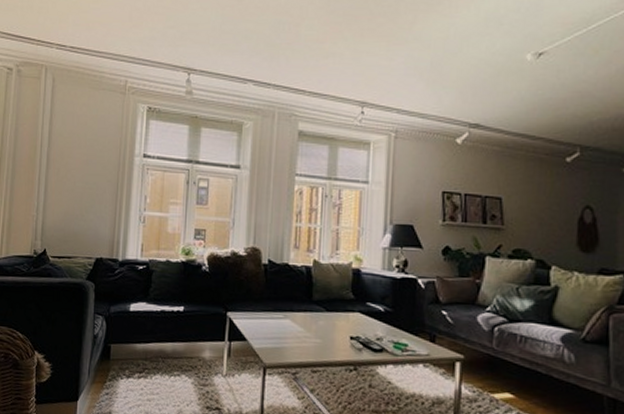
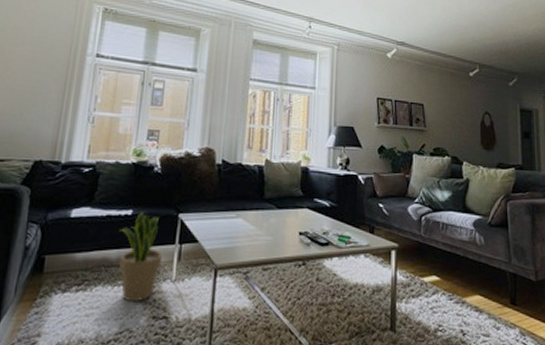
potted plant: none [173,309,213,392] -> present [119,212,162,302]

